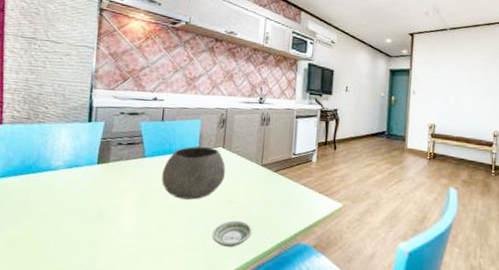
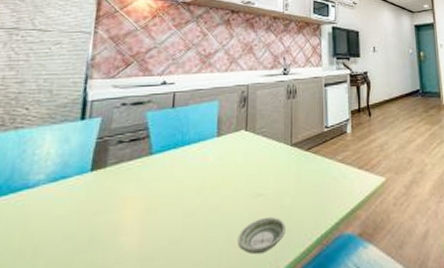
bowl: present [161,146,226,200] -> none [173,131,250,201]

